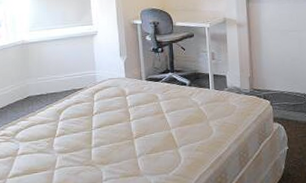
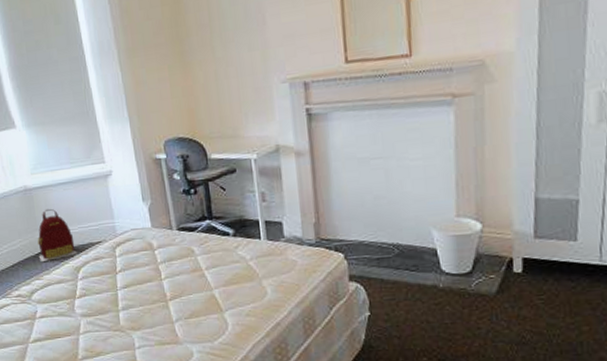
backpack: none [26,60,61,106] -> present [37,208,77,263]

